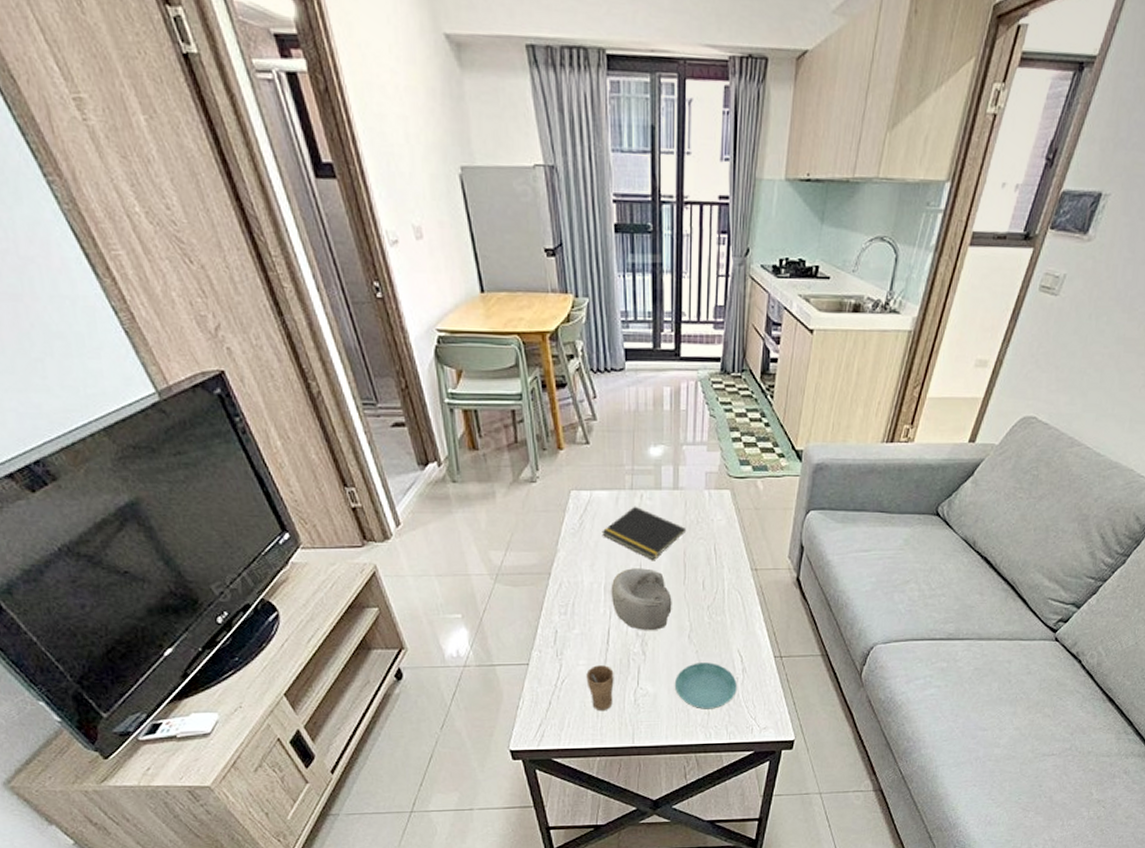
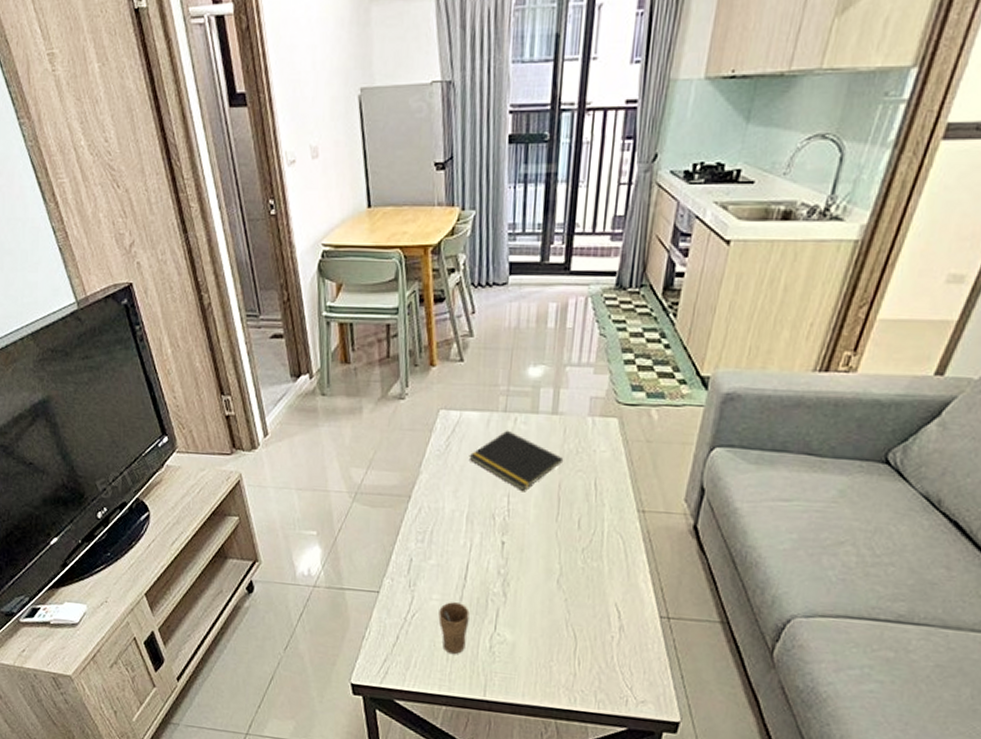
decorative bowl: present [611,568,672,630] -> none [473,498,542,570]
saucer: present [674,662,737,709] -> none [536,612,612,670]

